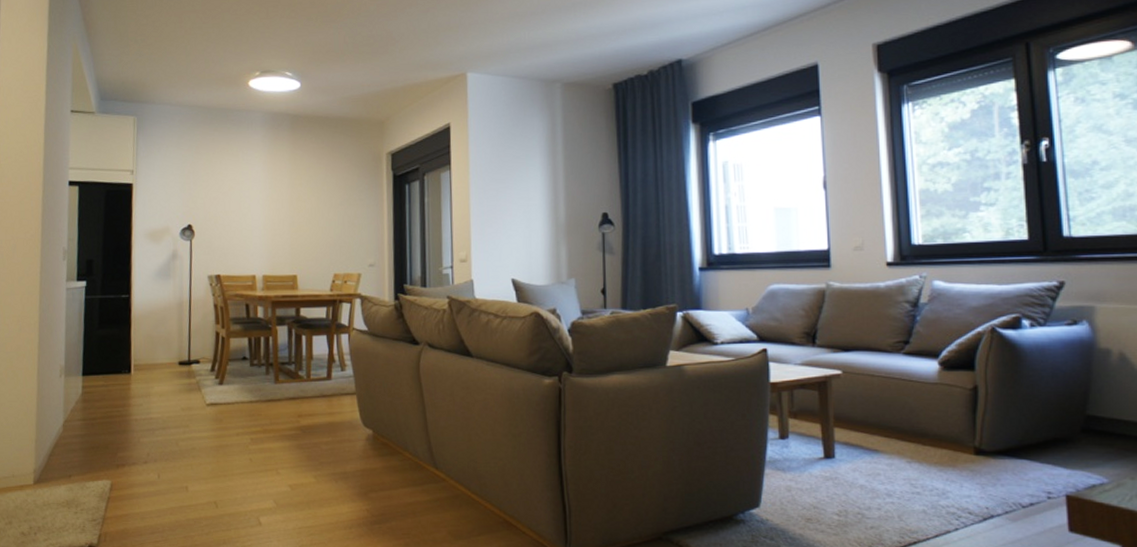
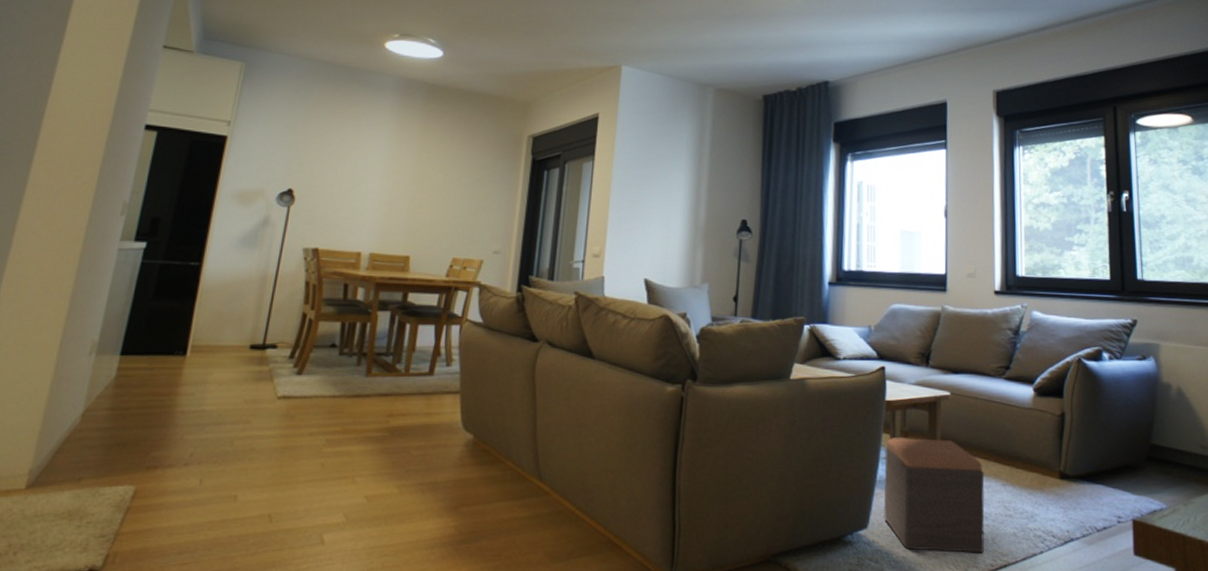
footstool: none [773,417,889,531] -> present [884,436,985,553]

